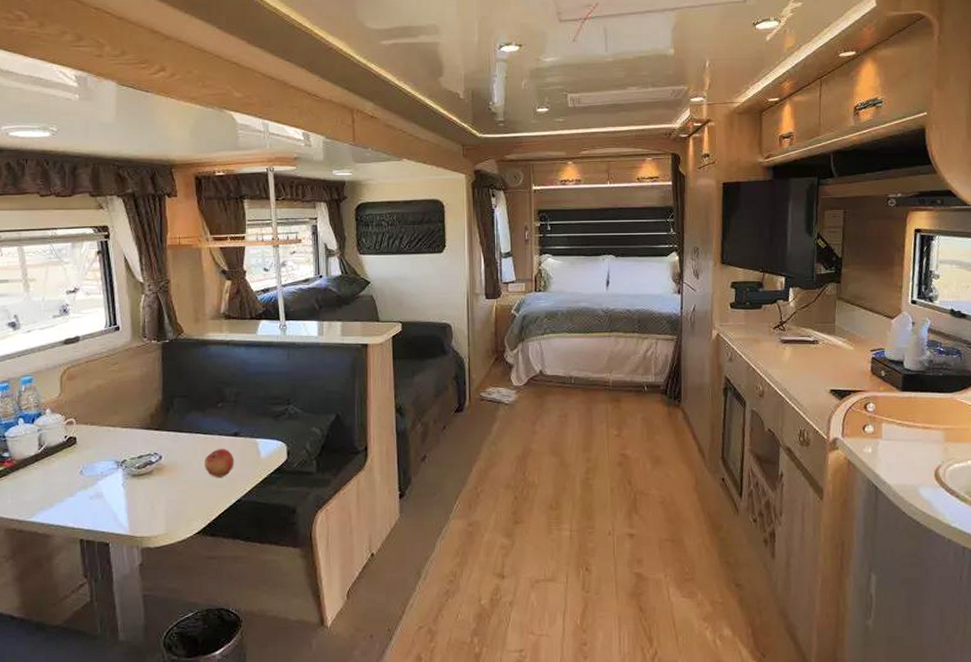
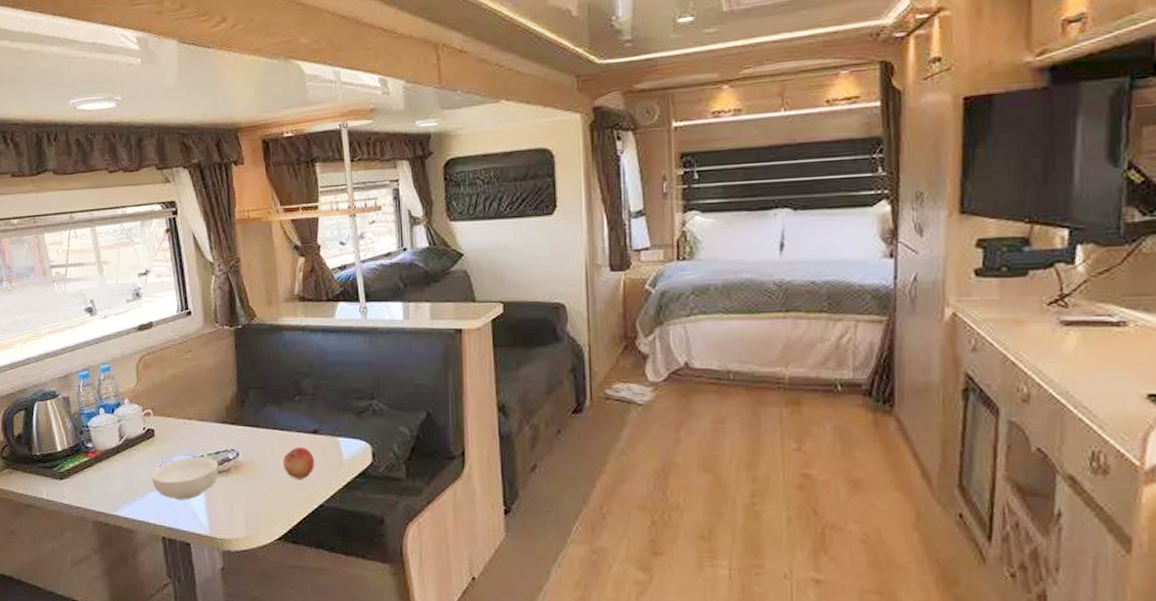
cereal bowl: none [71,461,141,503] -> present [151,456,219,500]

